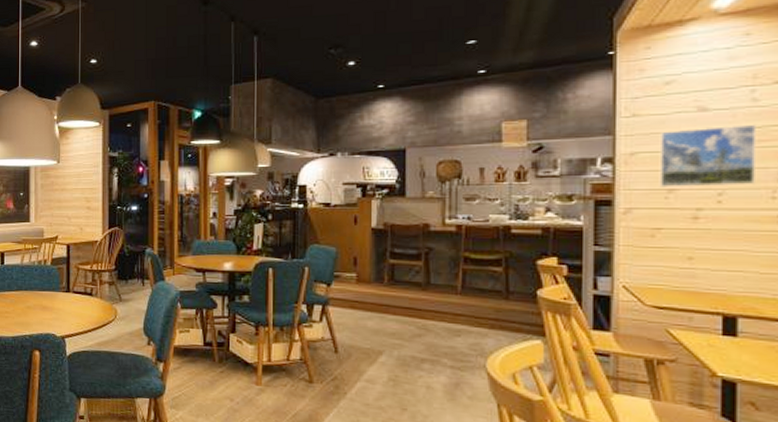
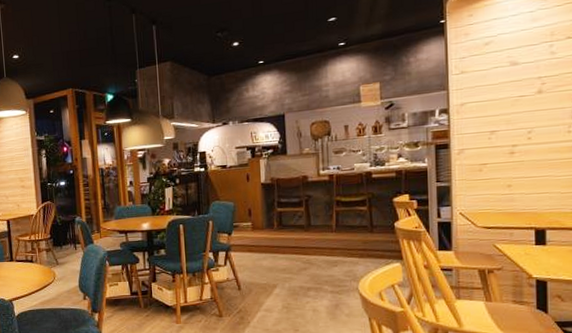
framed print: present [659,124,757,187] -> none [482,73,556,130]

